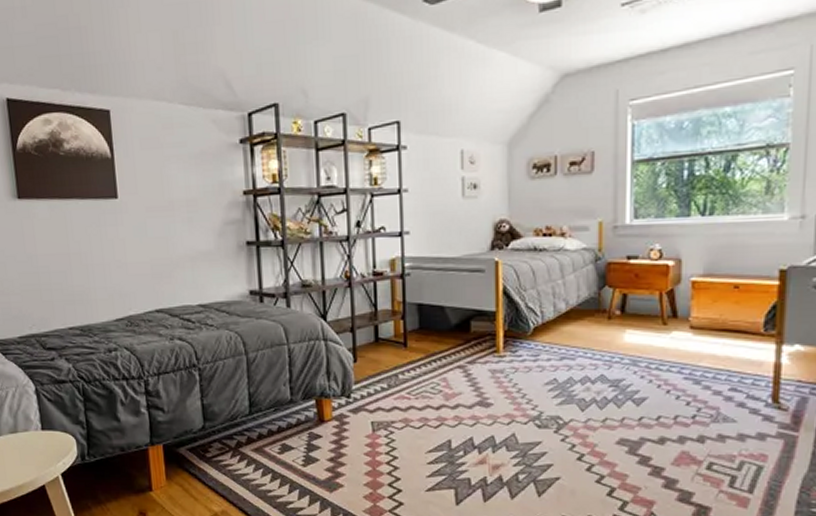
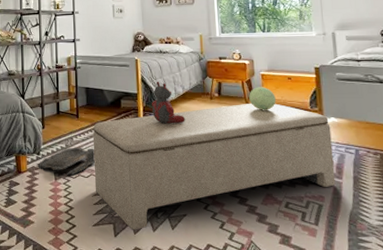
carved panel: none [348,387,430,426] -> present [38,147,95,176]
bench: none [427,323,792,497] -> present [92,103,336,230]
stuffed bear: none [516,293,567,355] -> present [151,81,185,124]
plush toy: none [669,300,711,335] -> present [249,87,276,110]

